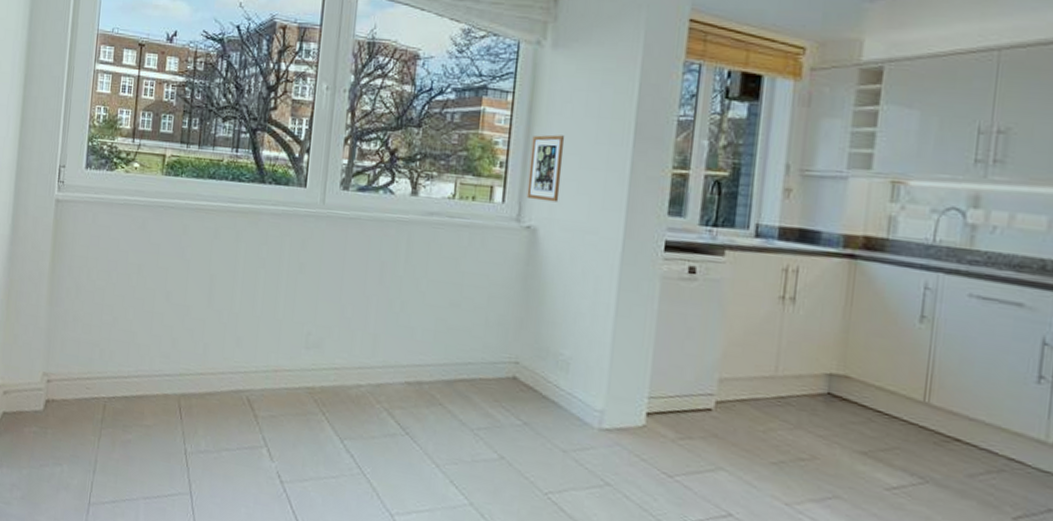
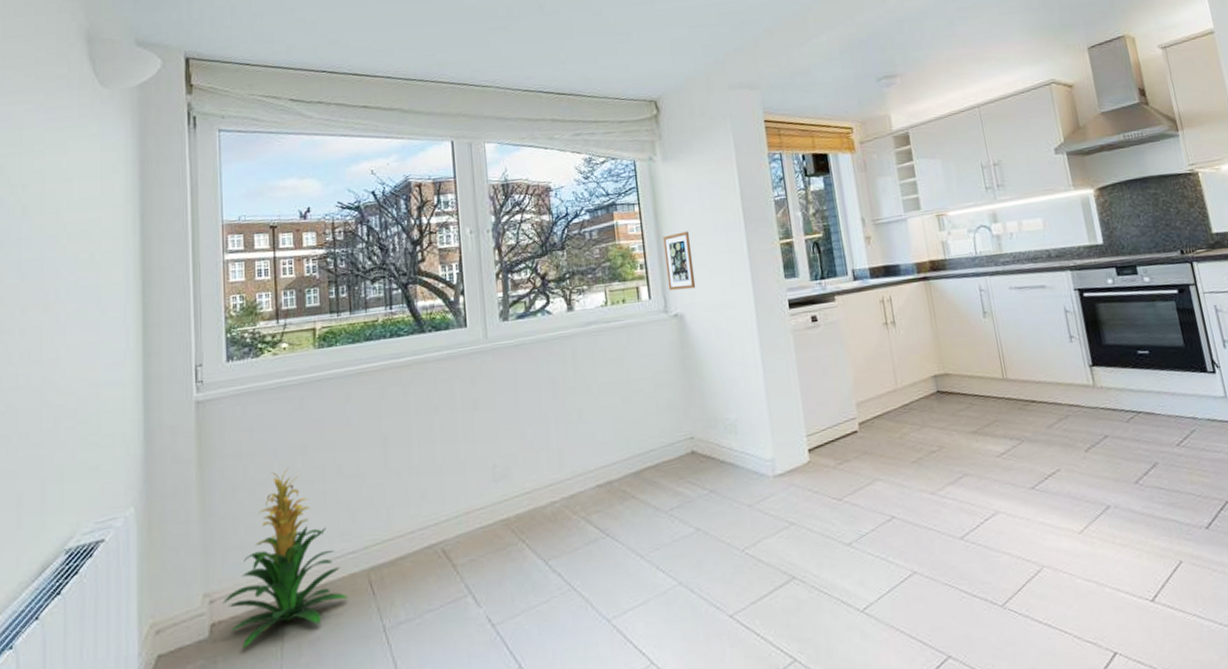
indoor plant: none [57,281,158,429] -> present [222,468,347,649]

